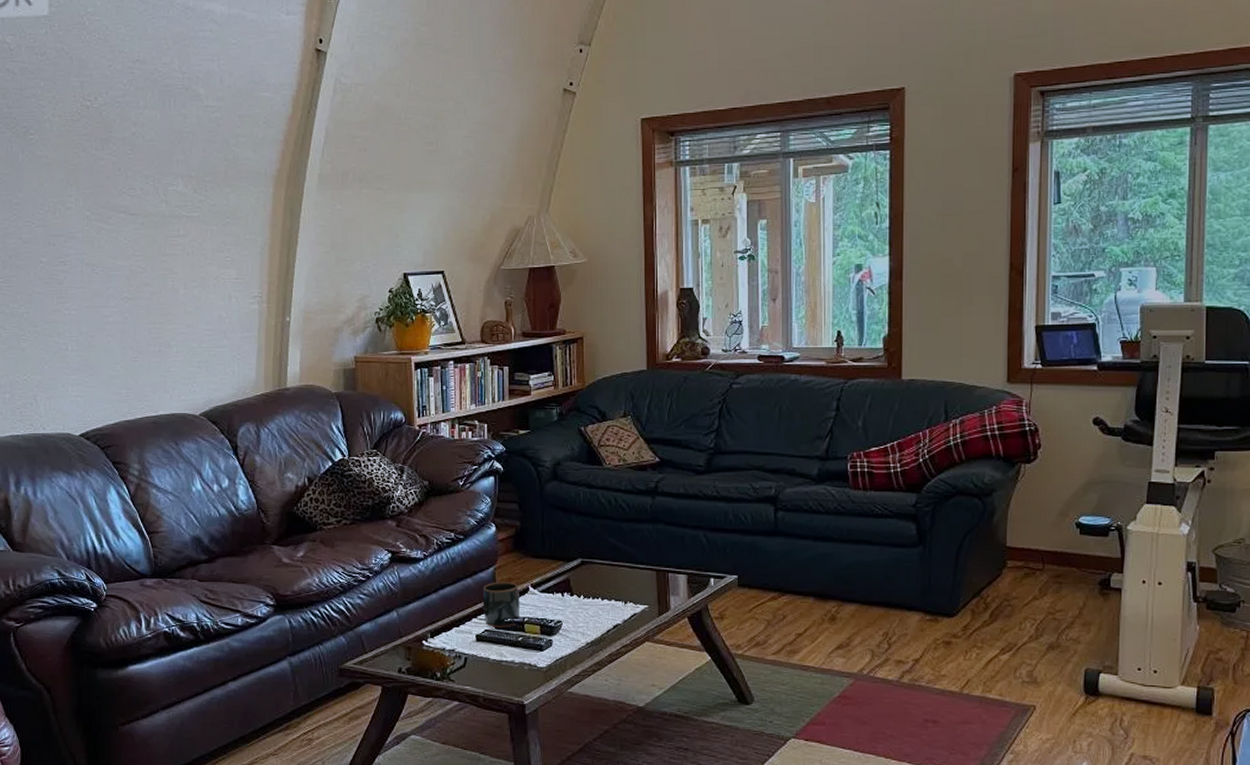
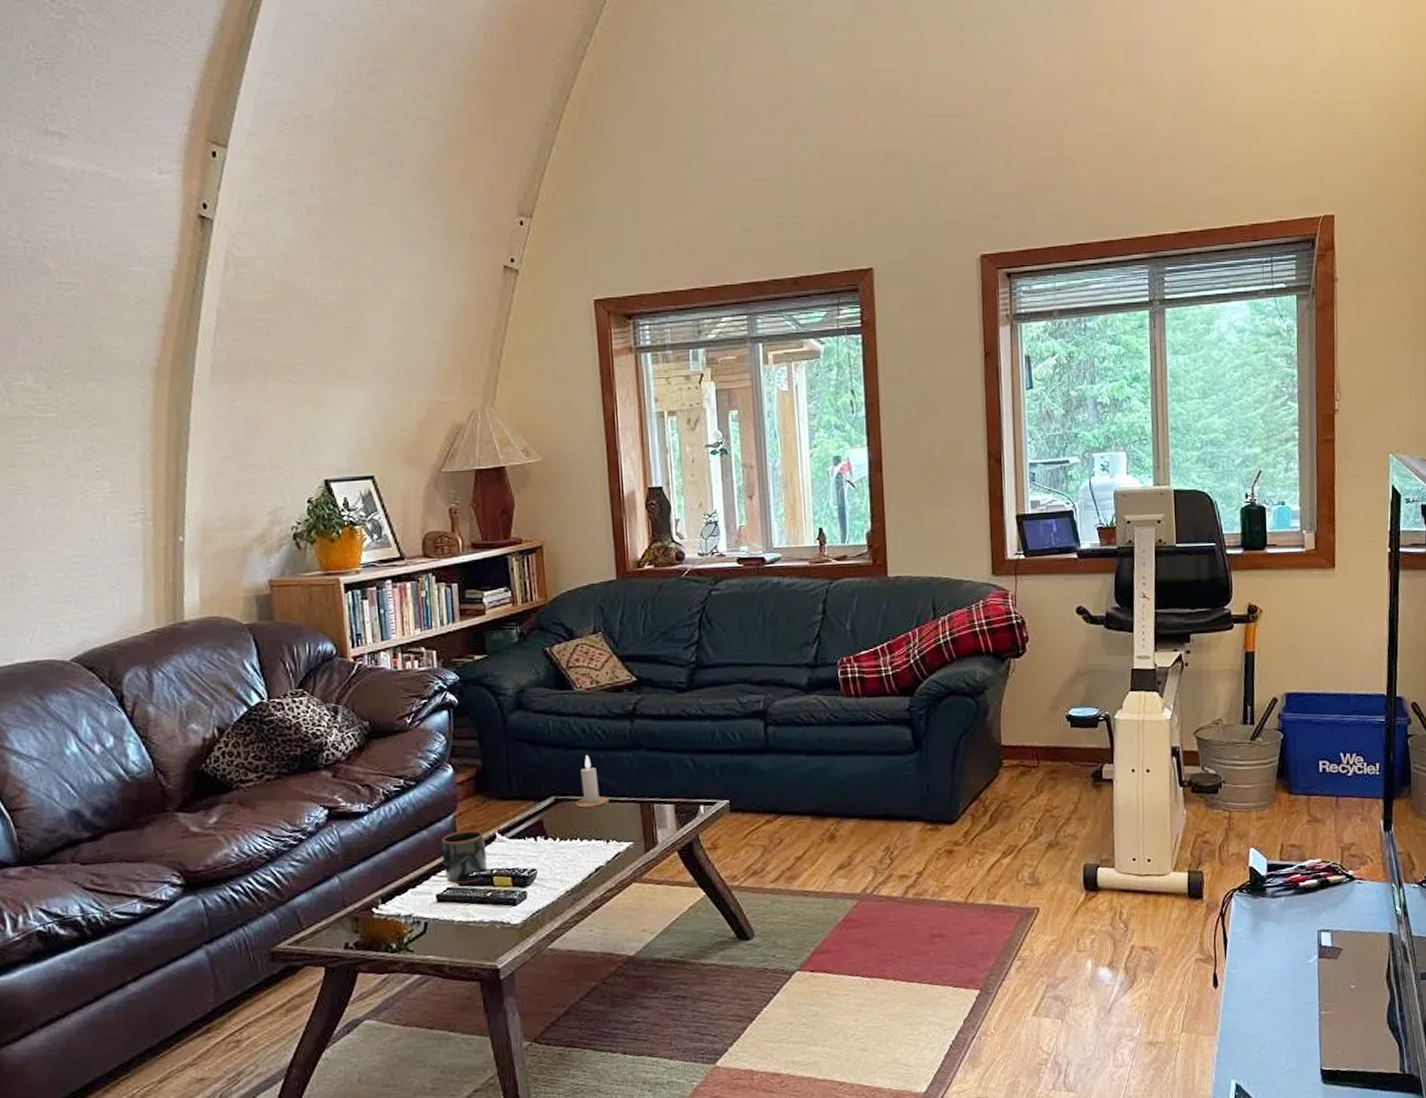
candle: none [598,525,629,571] -> present [574,755,610,808]

